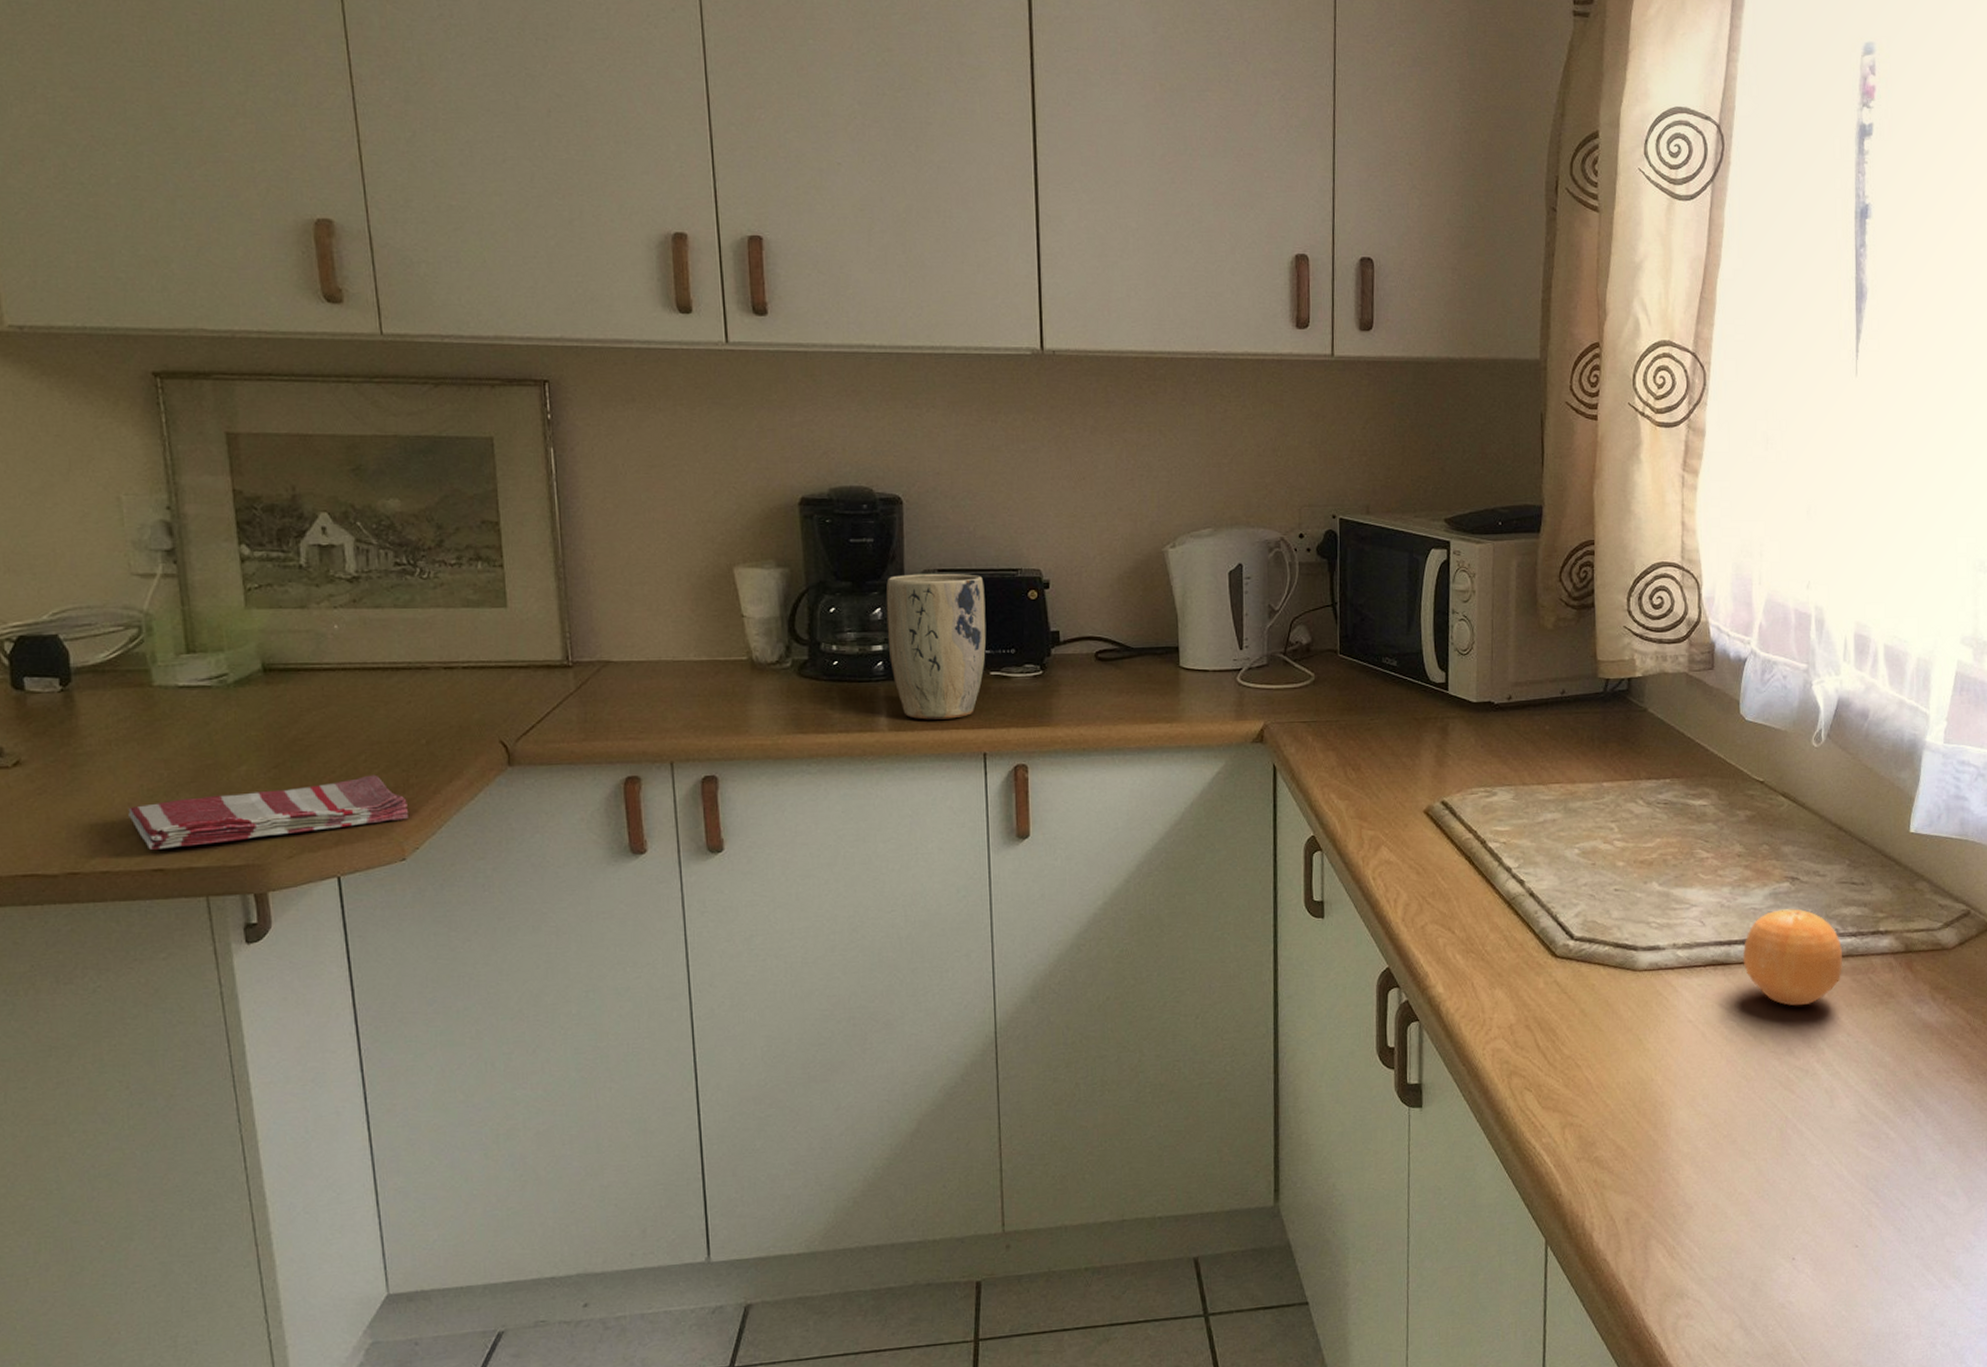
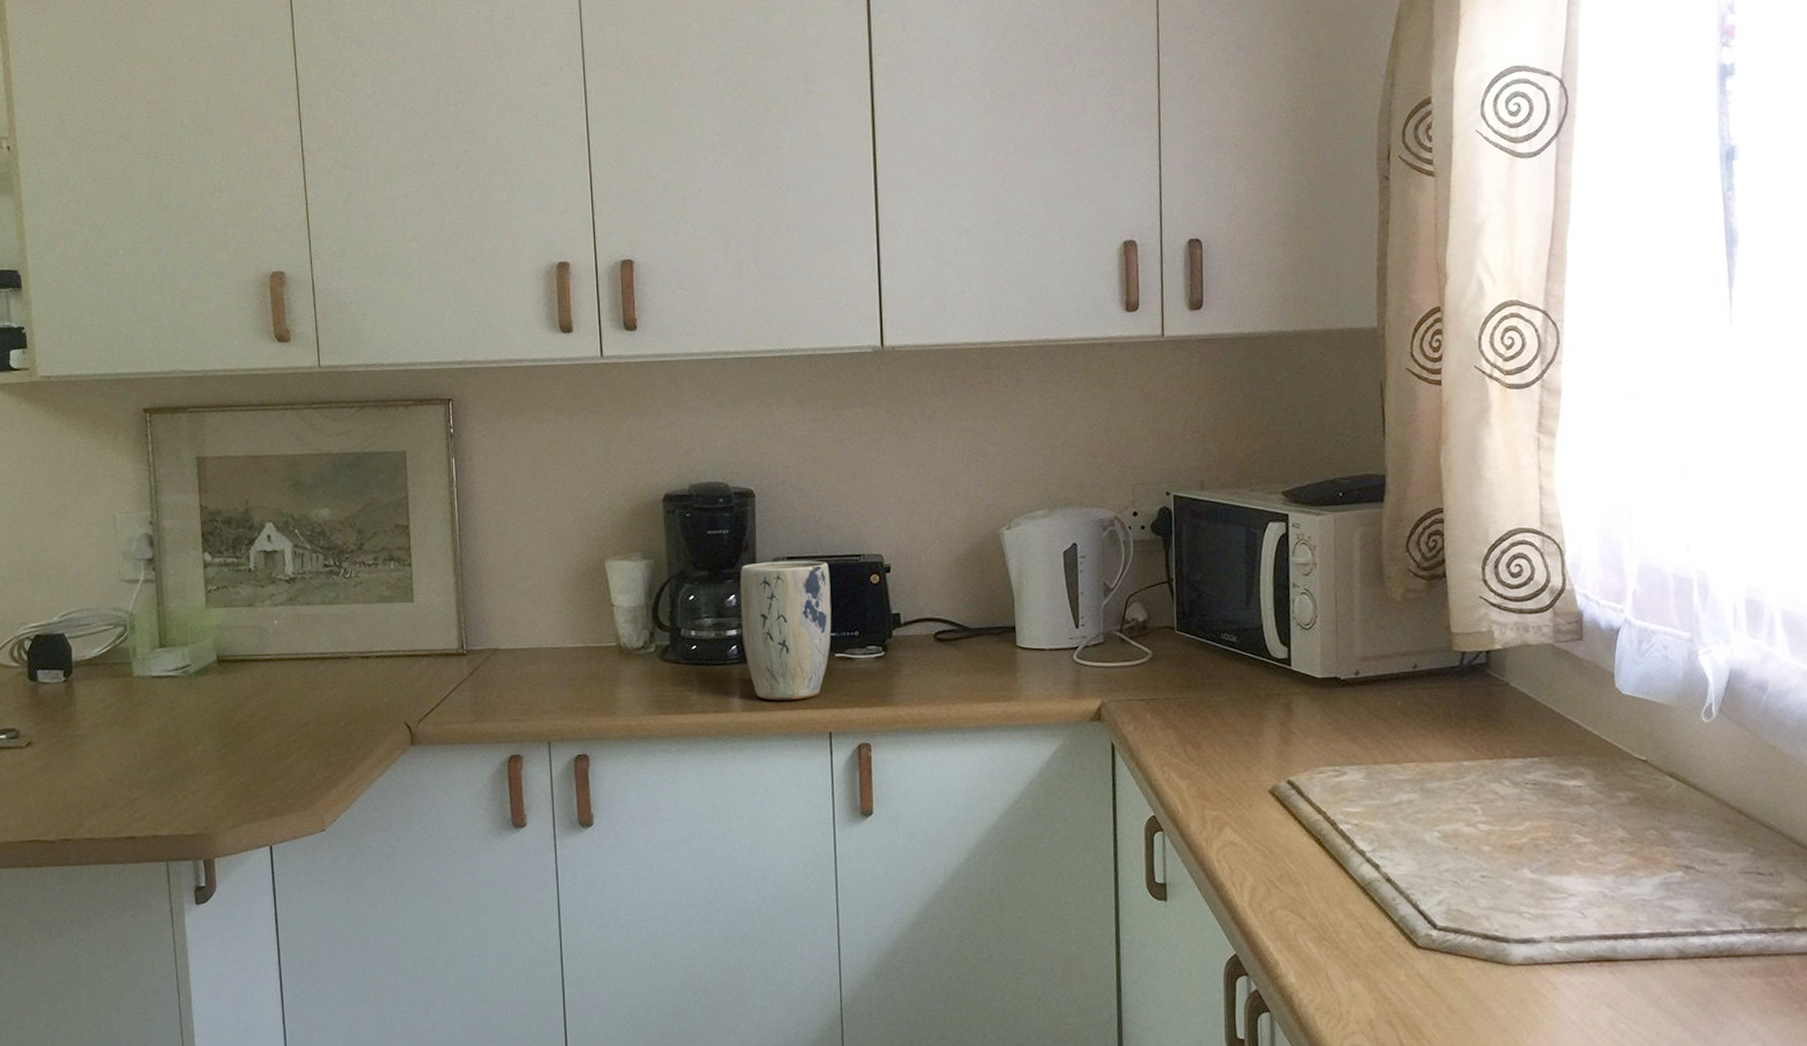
dish towel: present [128,774,408,850] -> none [110,753,328,819]
fruit: present [1742,909,1843,1006] -> none [1631,901,1752,1010]

